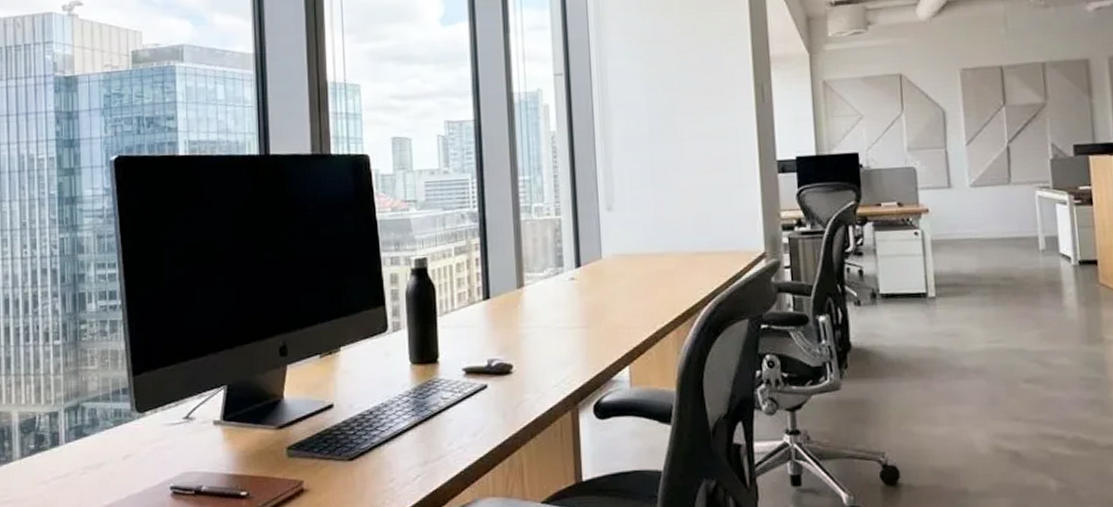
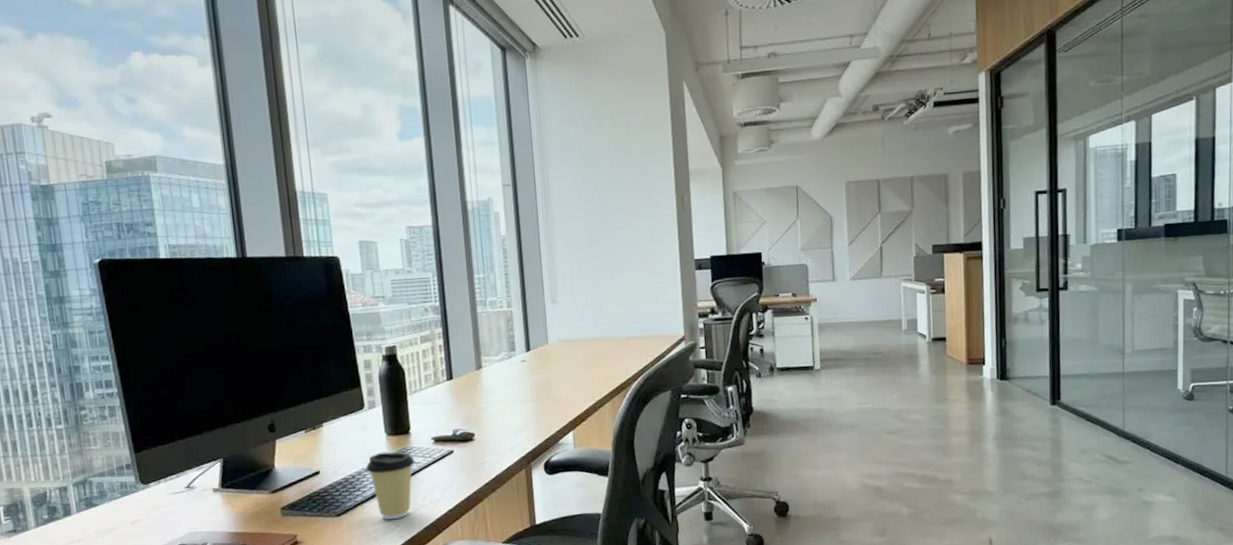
coffee cup: none [385,384,442,468] -> present [365,452,415,520]

